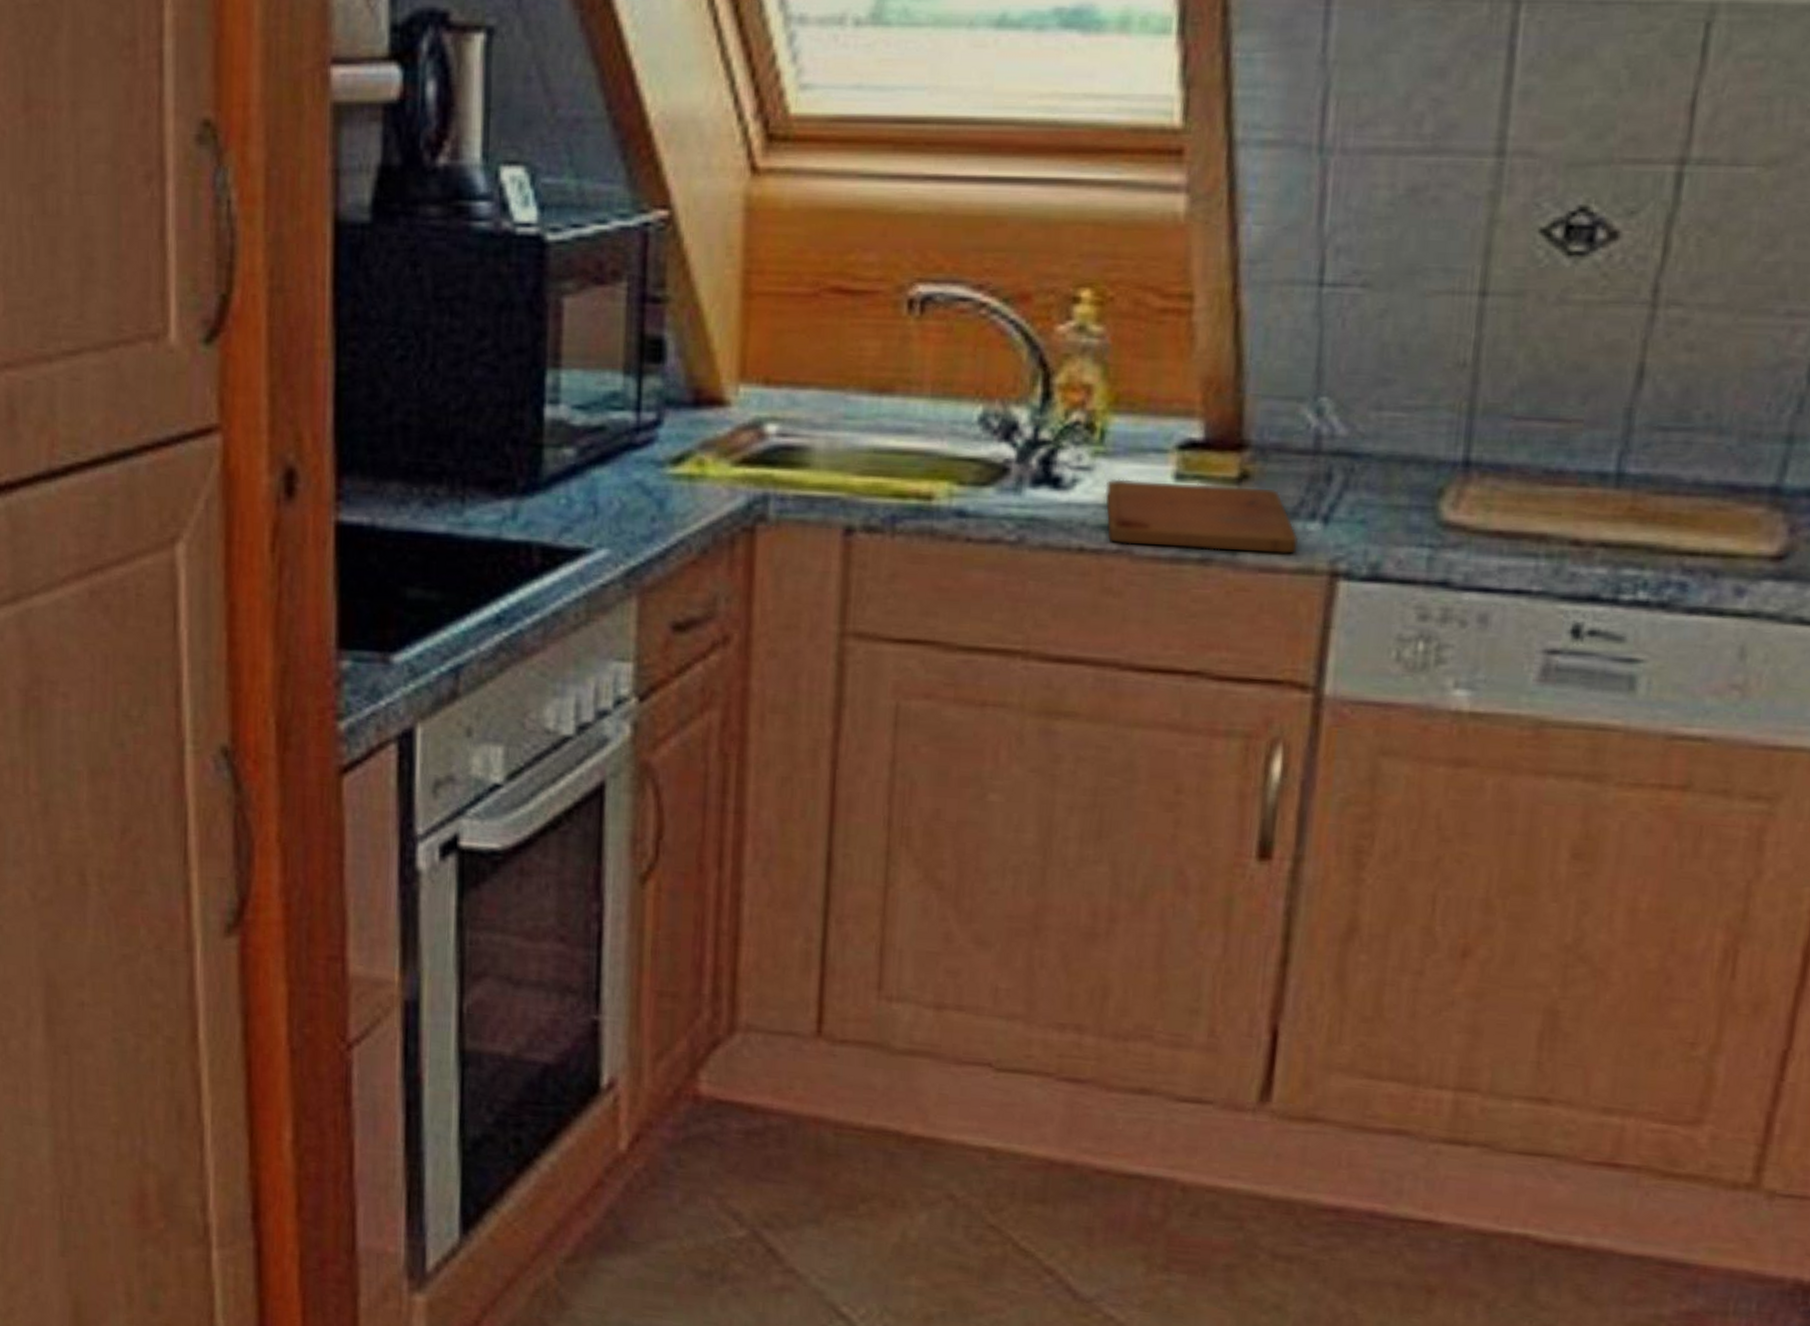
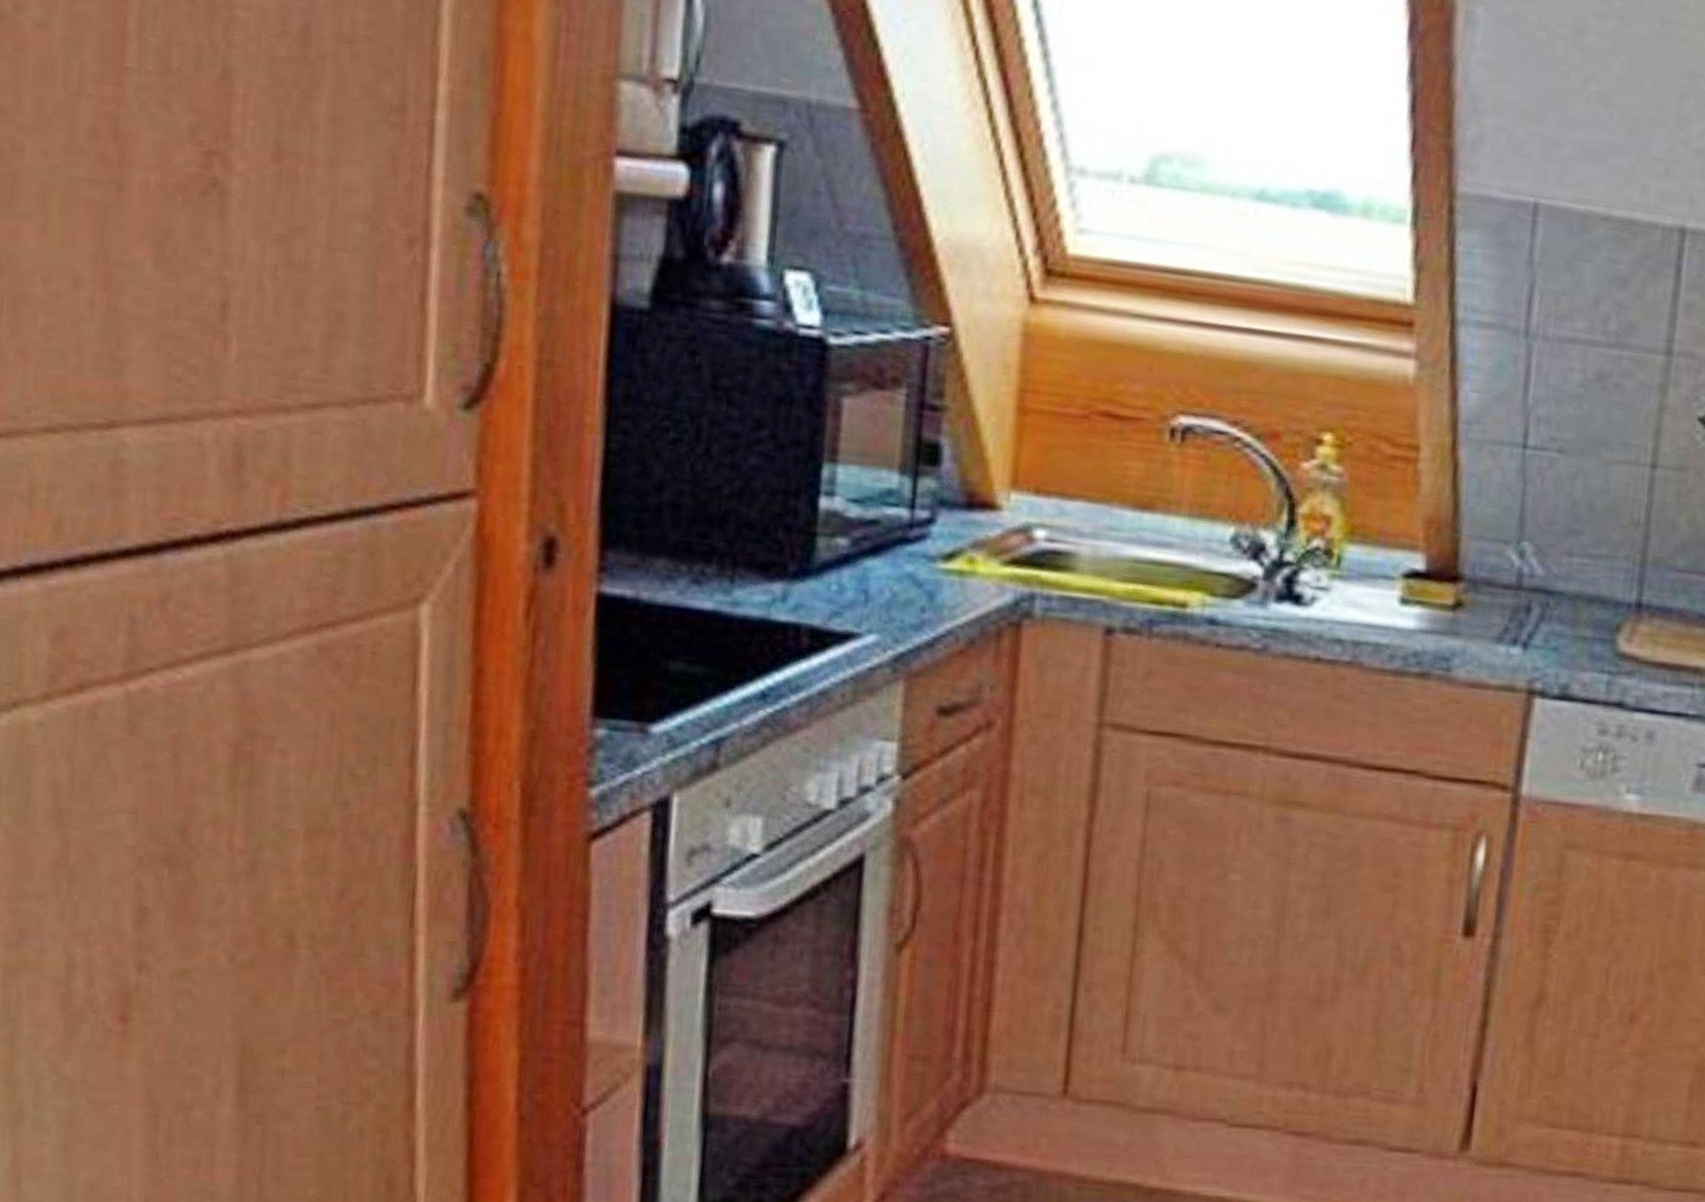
cutting board: present [1106,479,1298,554] -> none [1340,599,1502,673]

